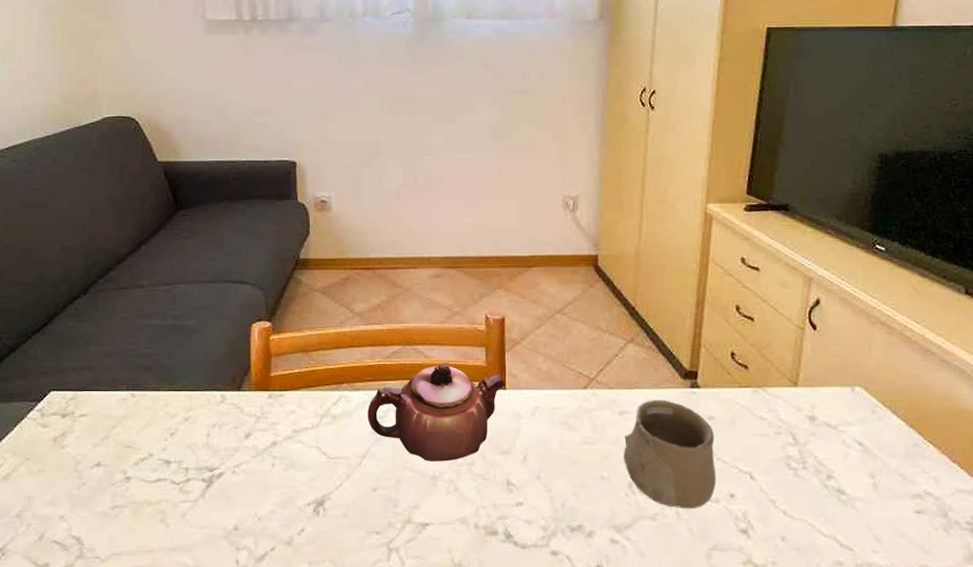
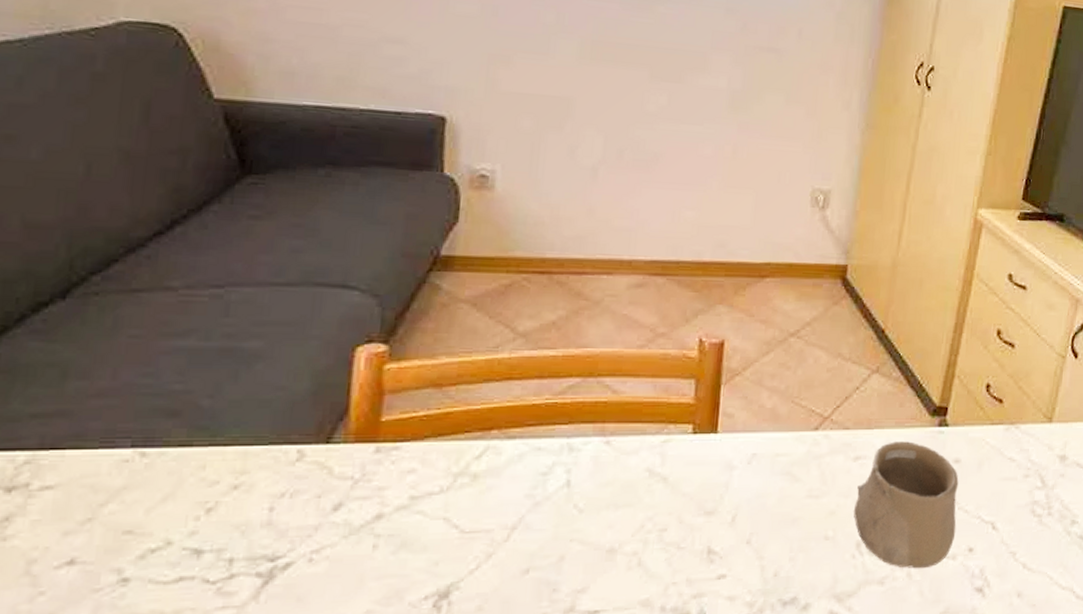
teapot: present [367,362,505,462] -> none [524,399,717,530]

